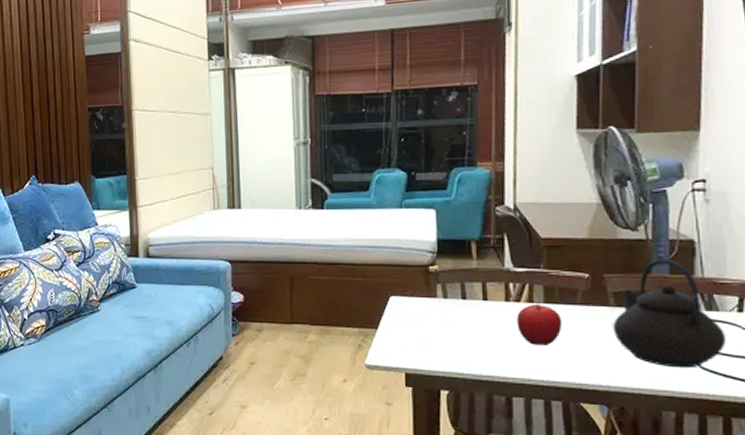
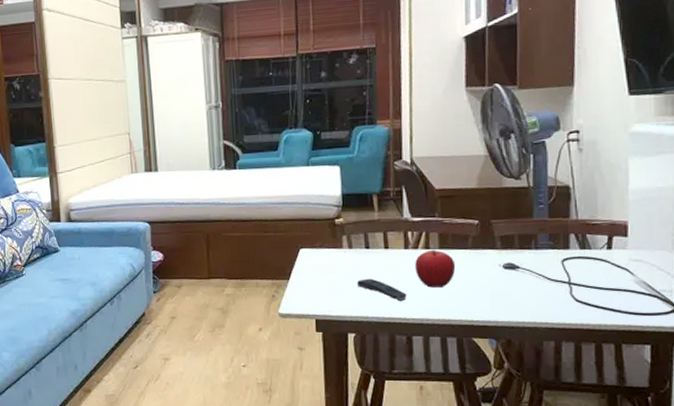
remote control: none [452,331,507,359] -> present [357,278,407,302]
teapot: present [613,259,727,369] -> none [500,204,598,302]

